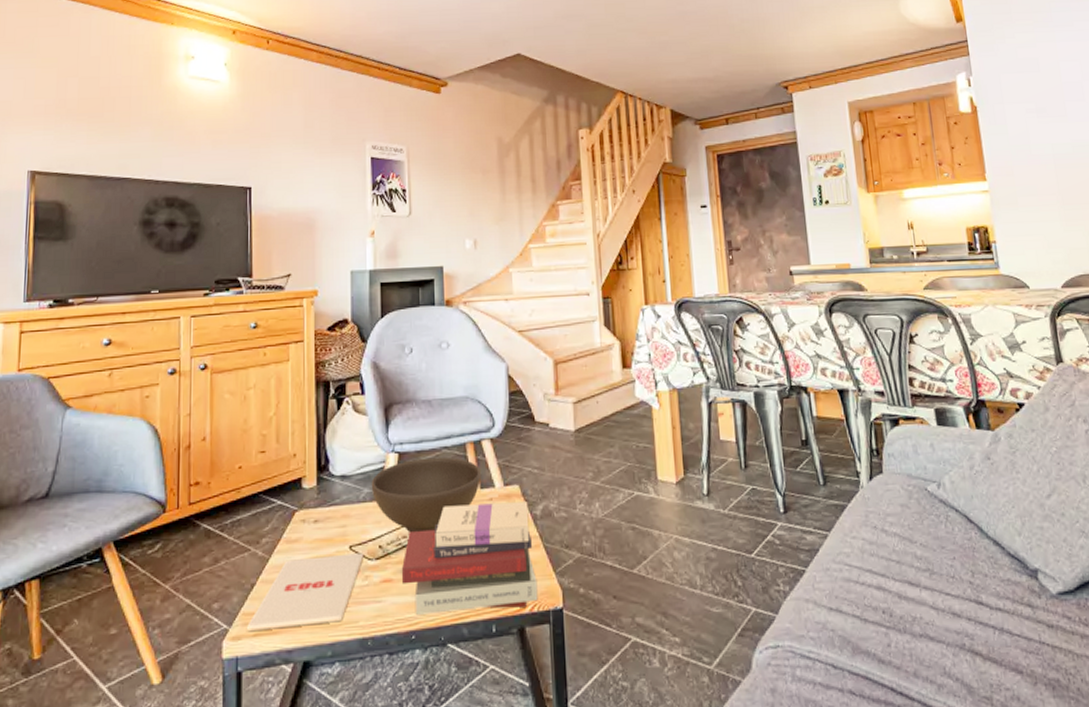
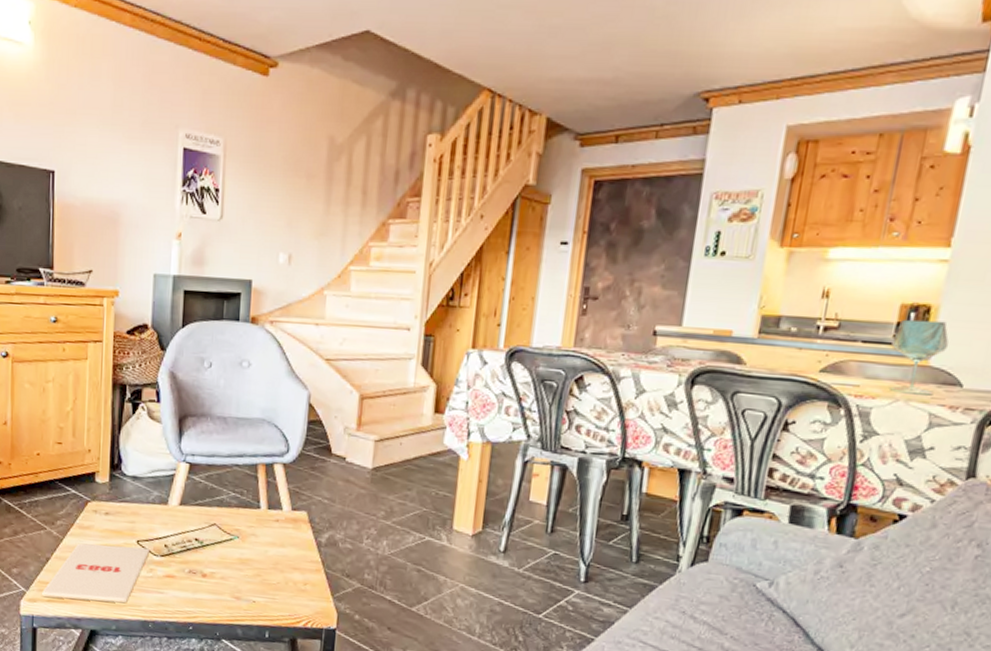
bowl: present [371,457,481,533] -> none [160,471,270,540]
books: present [401,501,538,615] -> none [183,519,314,622]
wine glass: none [968,238,1011,300] -> present [890,319,949,396]

